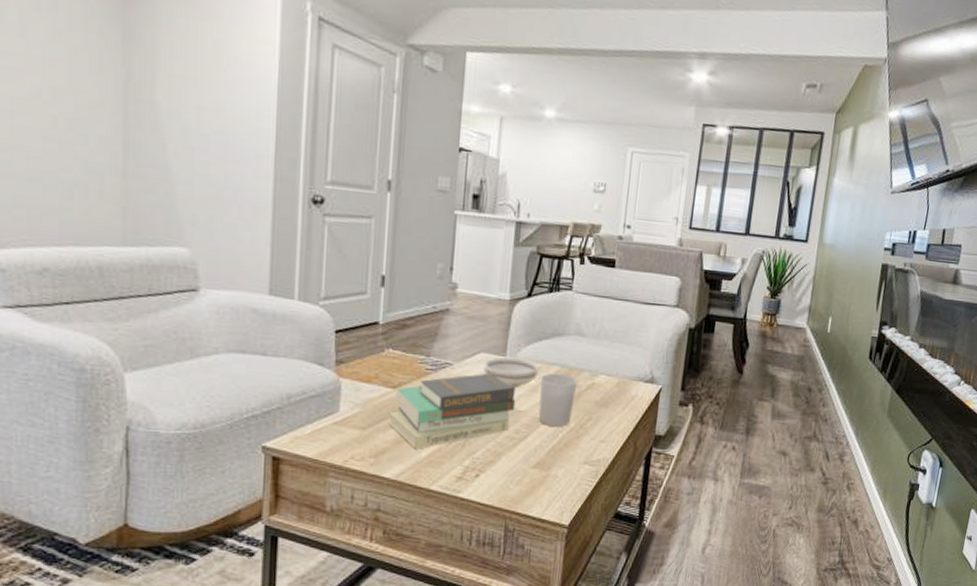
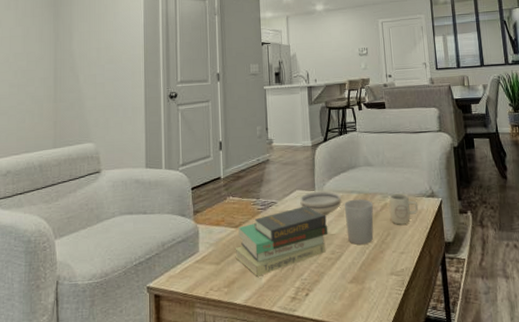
mug: none [595,373,633,410] -> present [389,193,418,225]

